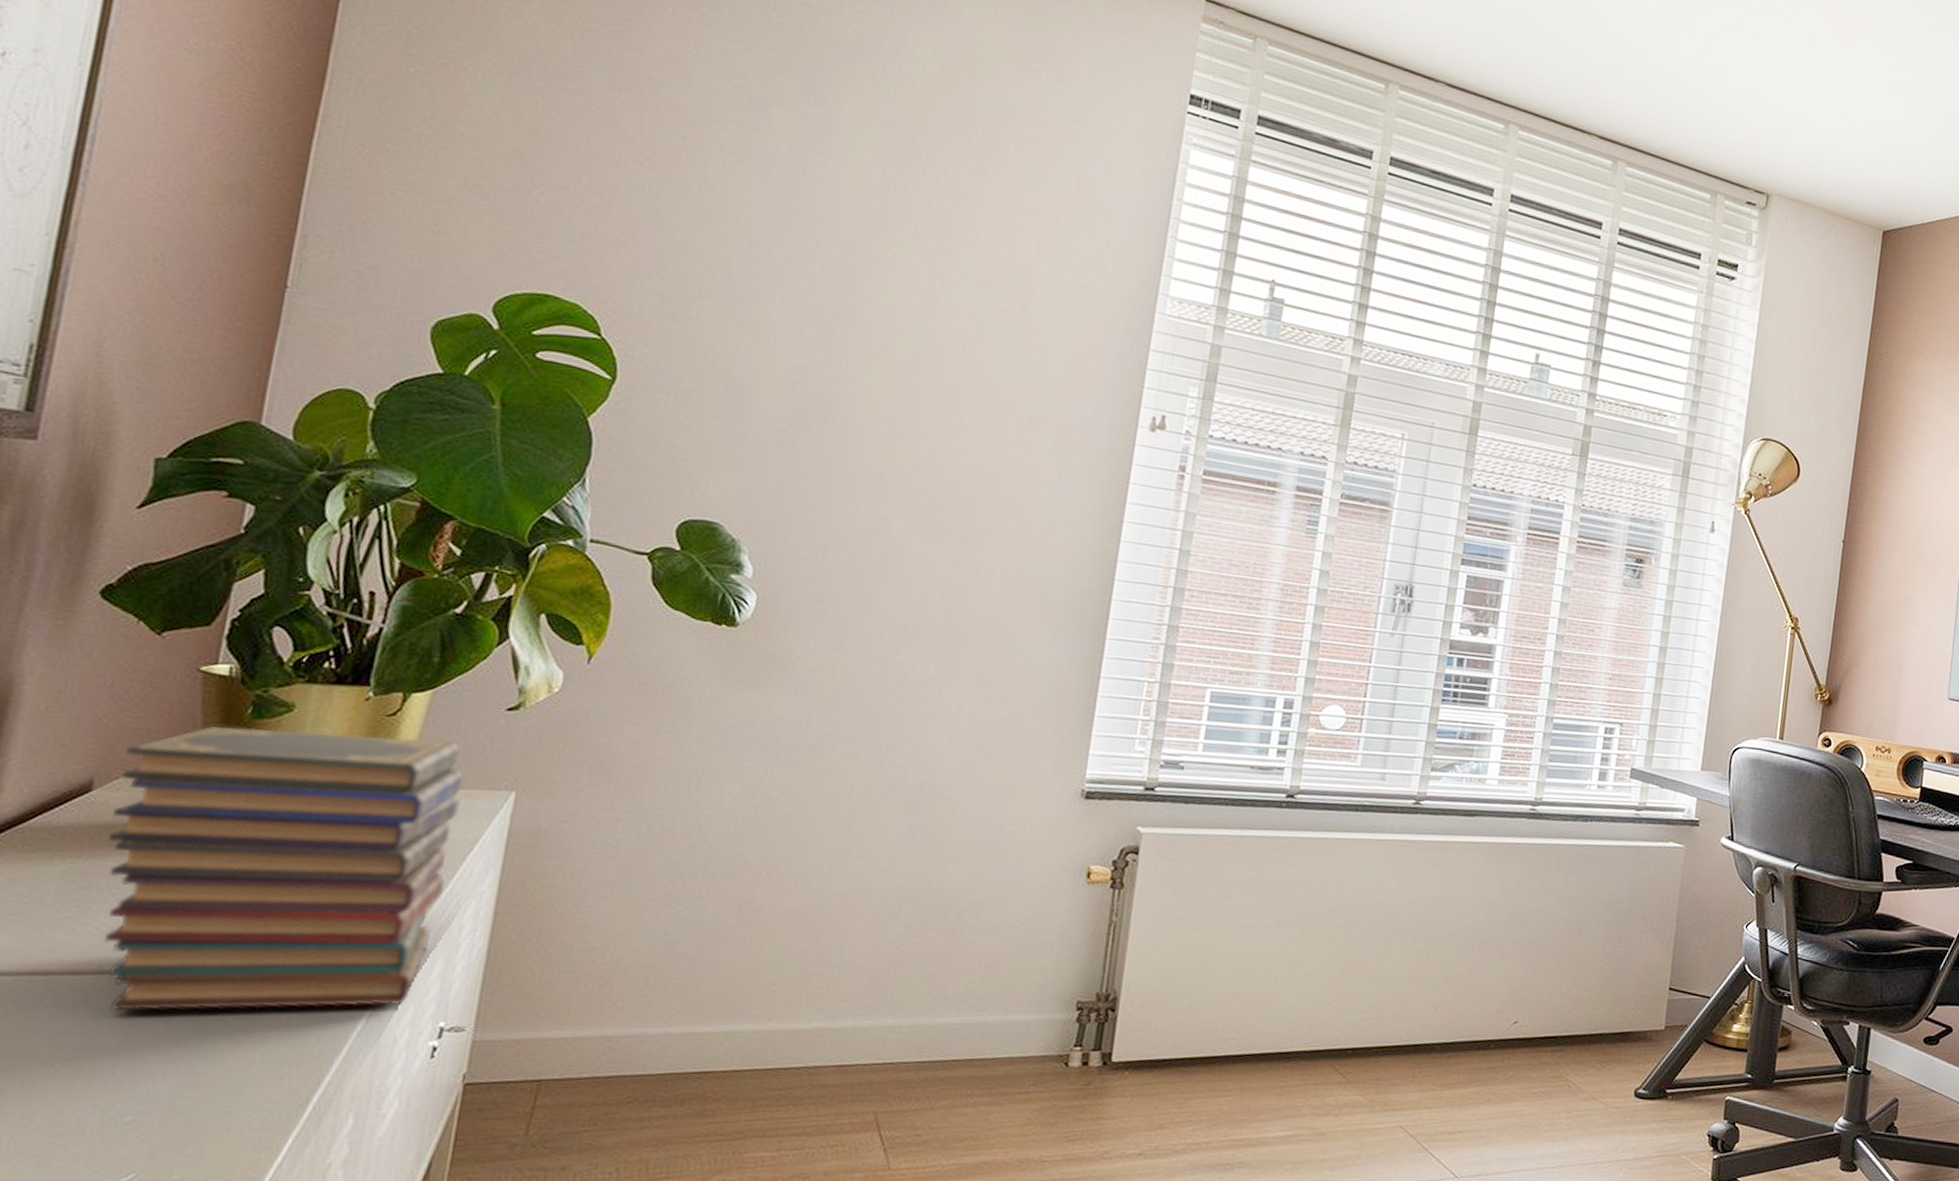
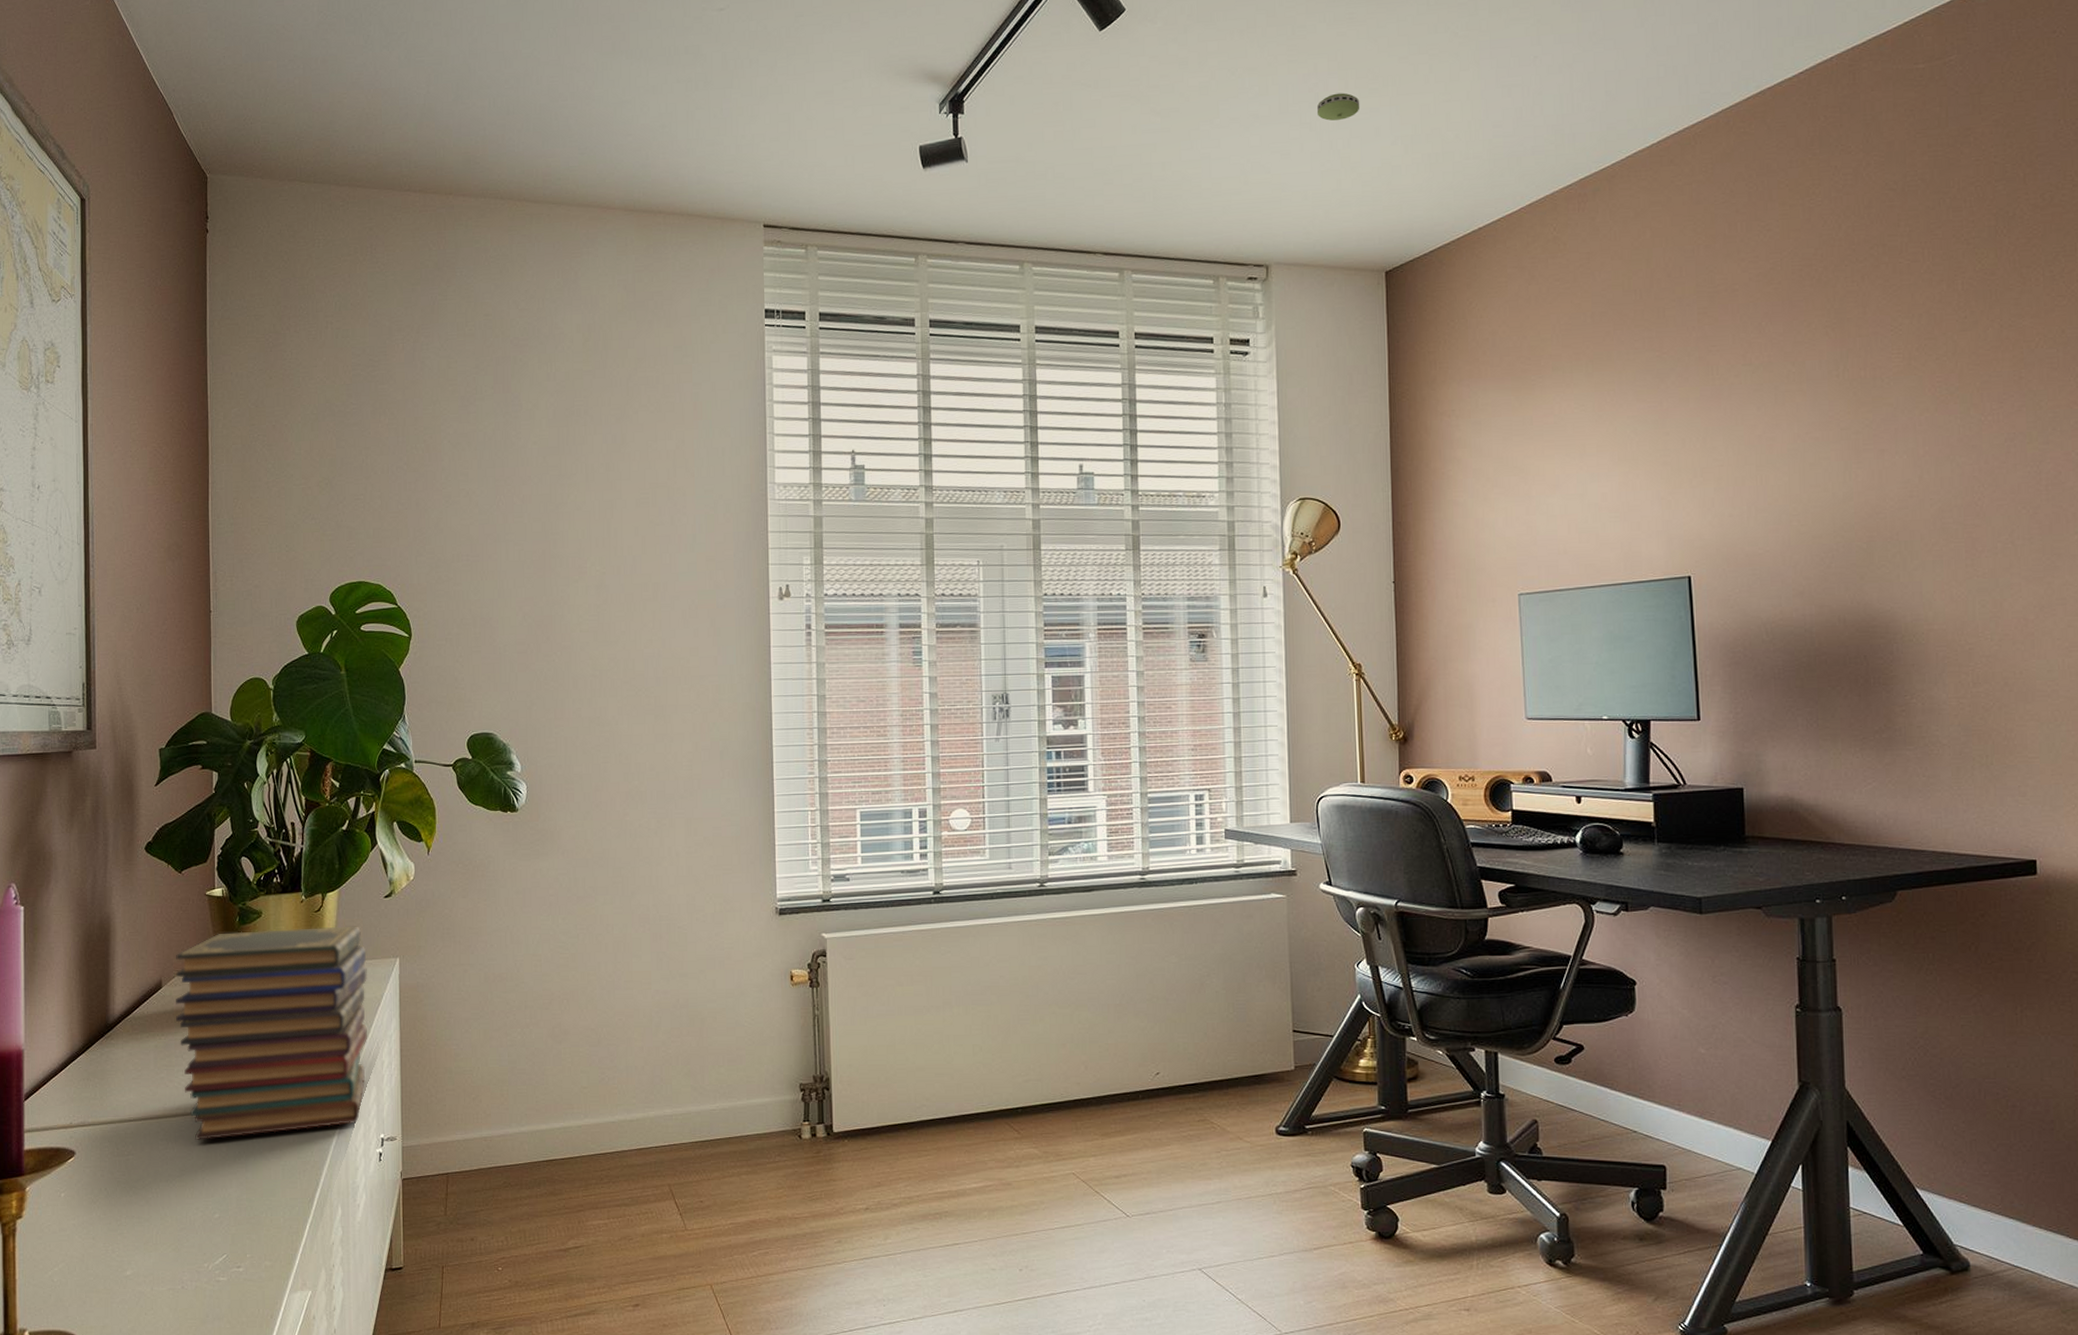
smoke detector: none [1841,41,1885,70] -> present [1316,92,1360,121]

